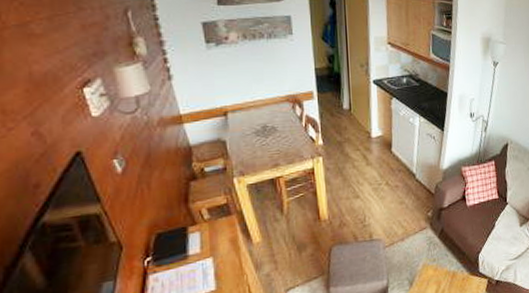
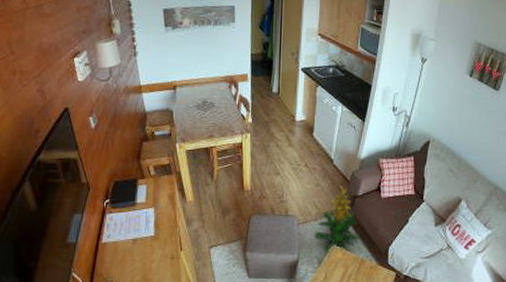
indoor plant: none [403,199,449,275] -> present [315,185,359,255]

